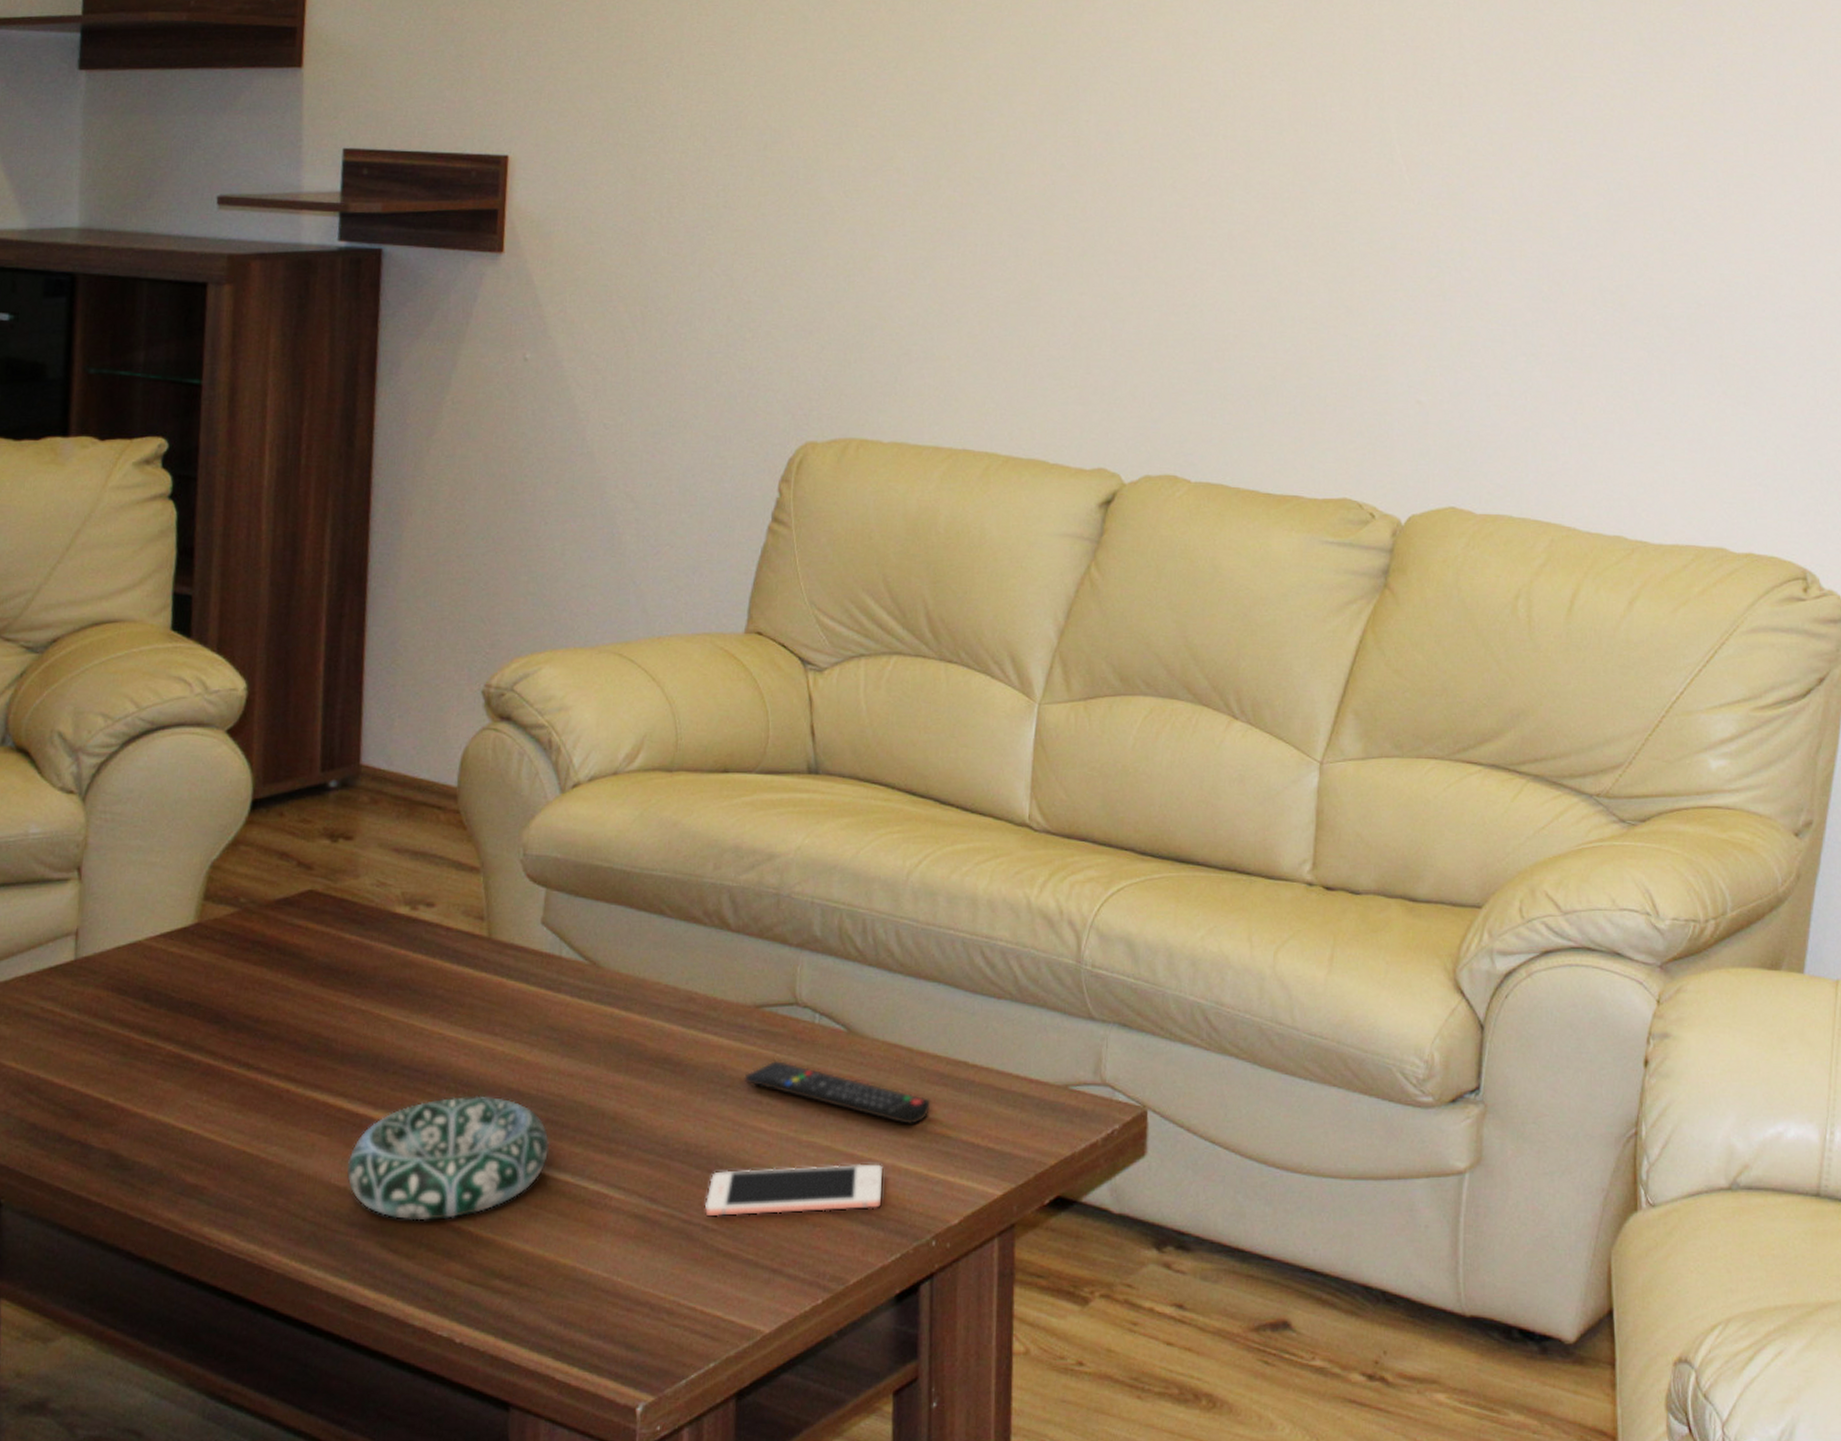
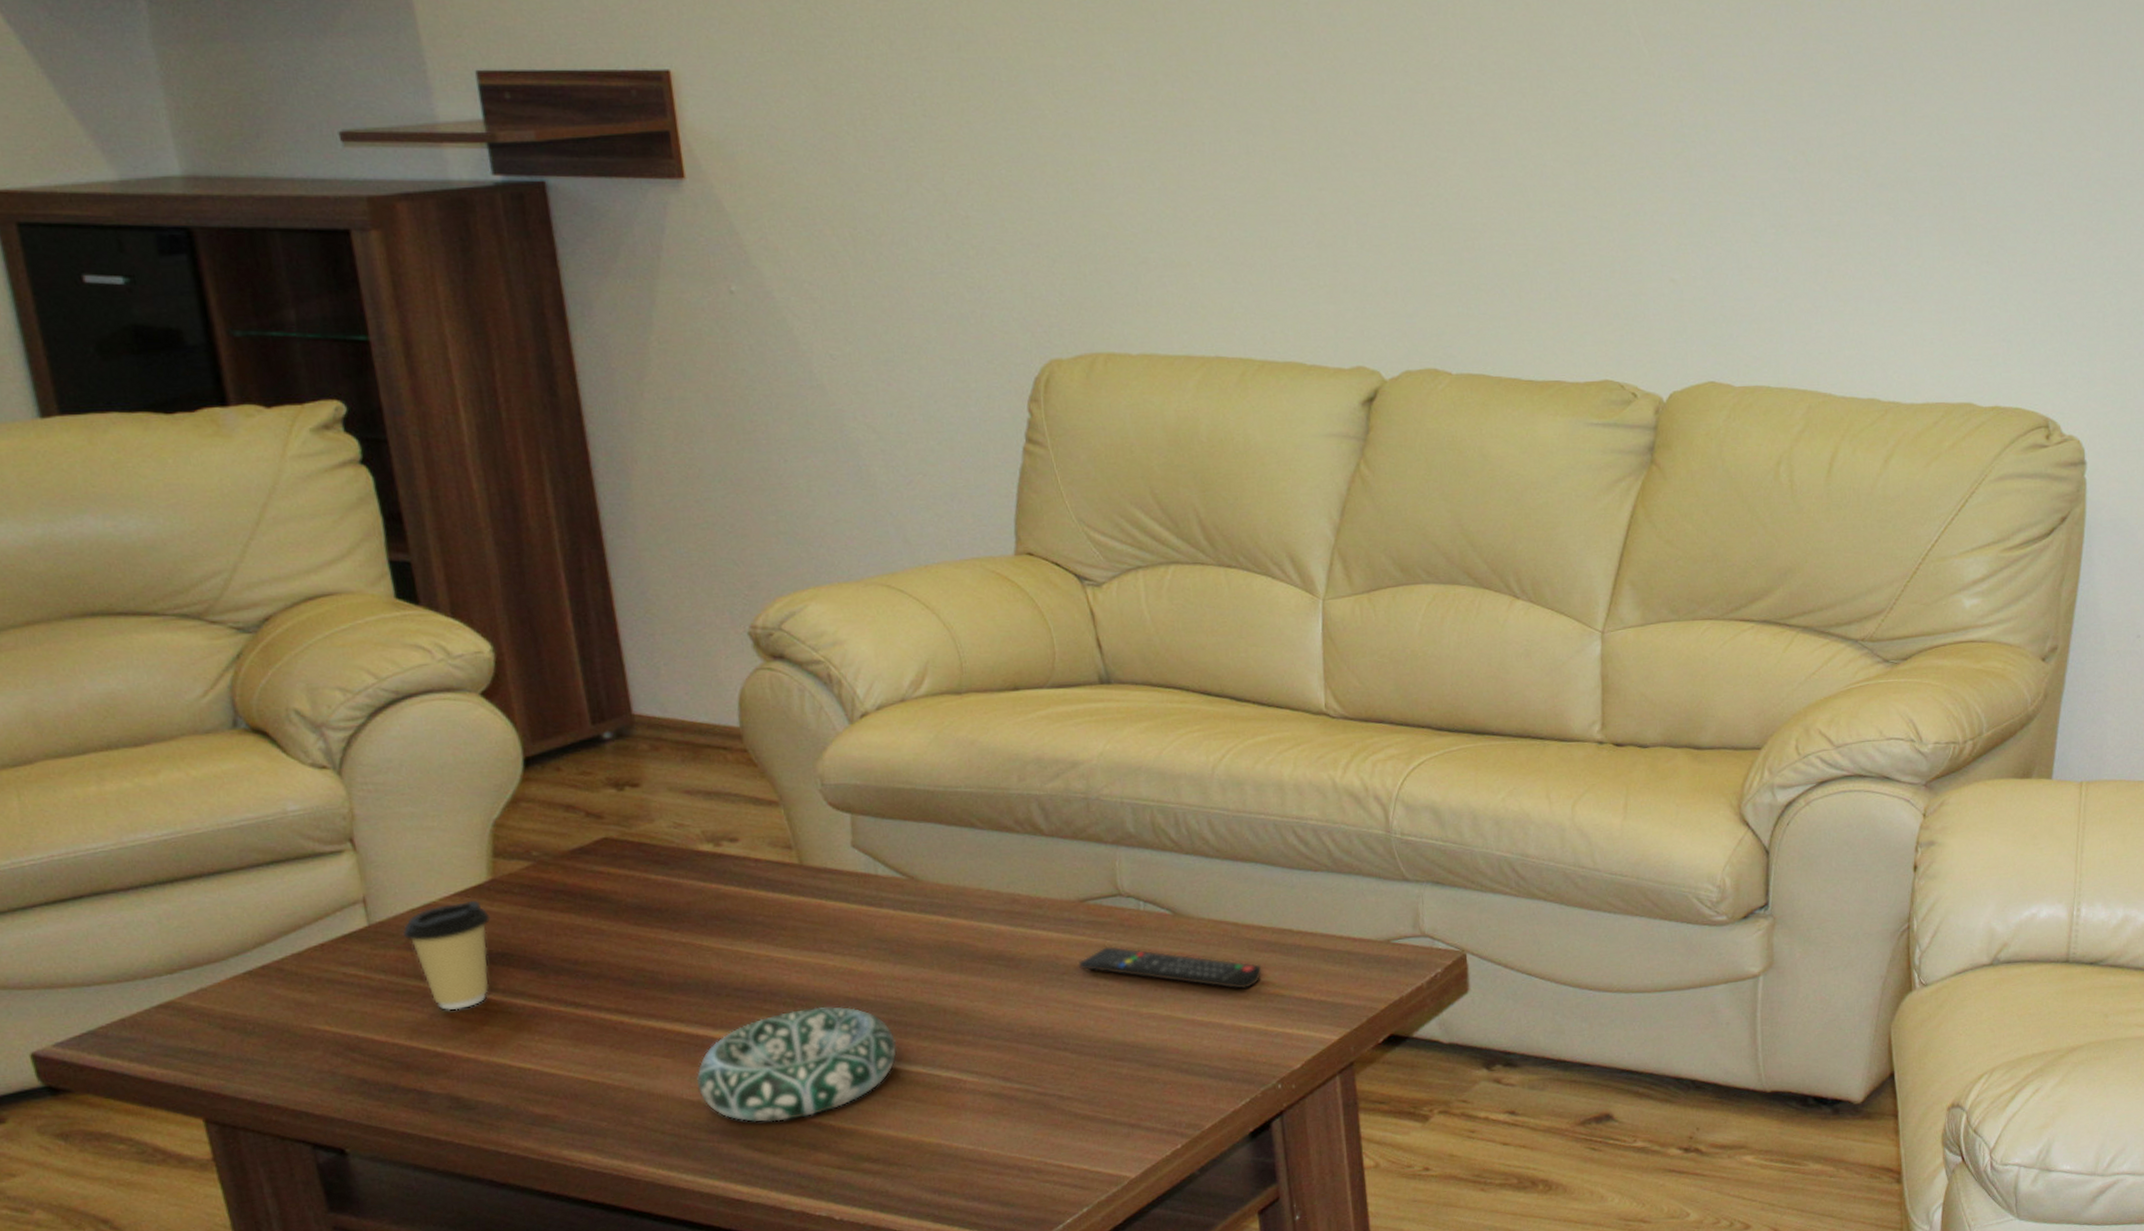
coffee cup: none [104,943,188,1060] -> present [402,900,491,1011]
cell phone: present [705,1164,884,1217] -> none [1057,1025,1225,1087]

